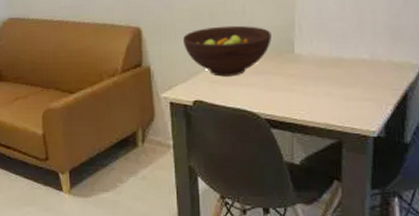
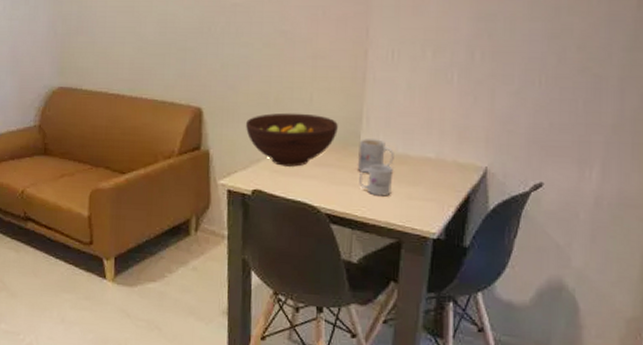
mug: none [292,45,329,79] -> present [357,139,394,174]
mug: none [296,69,329,99] -> present [359,164,394,196]

